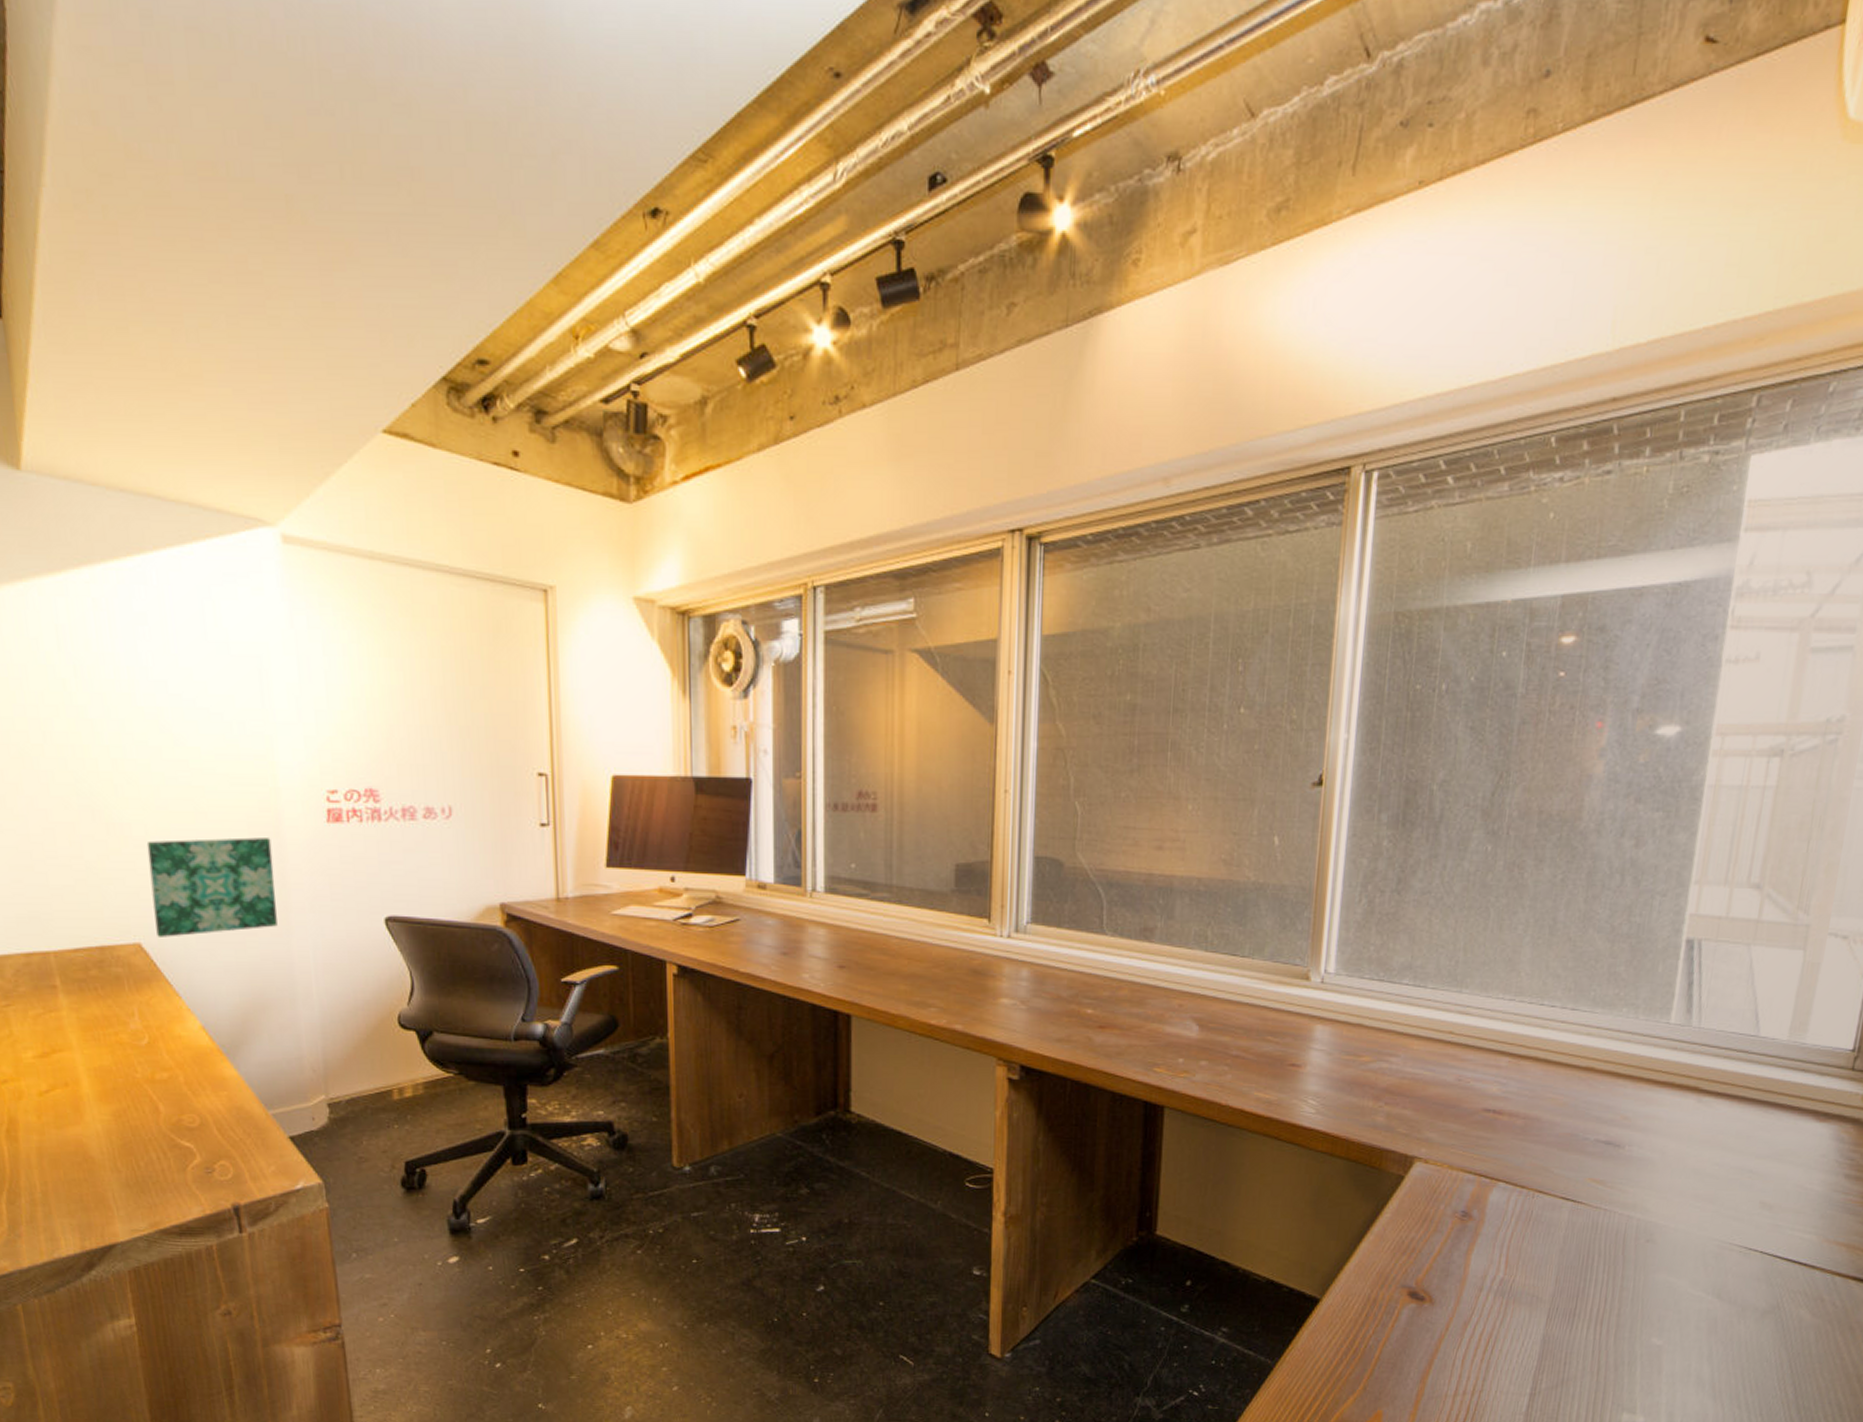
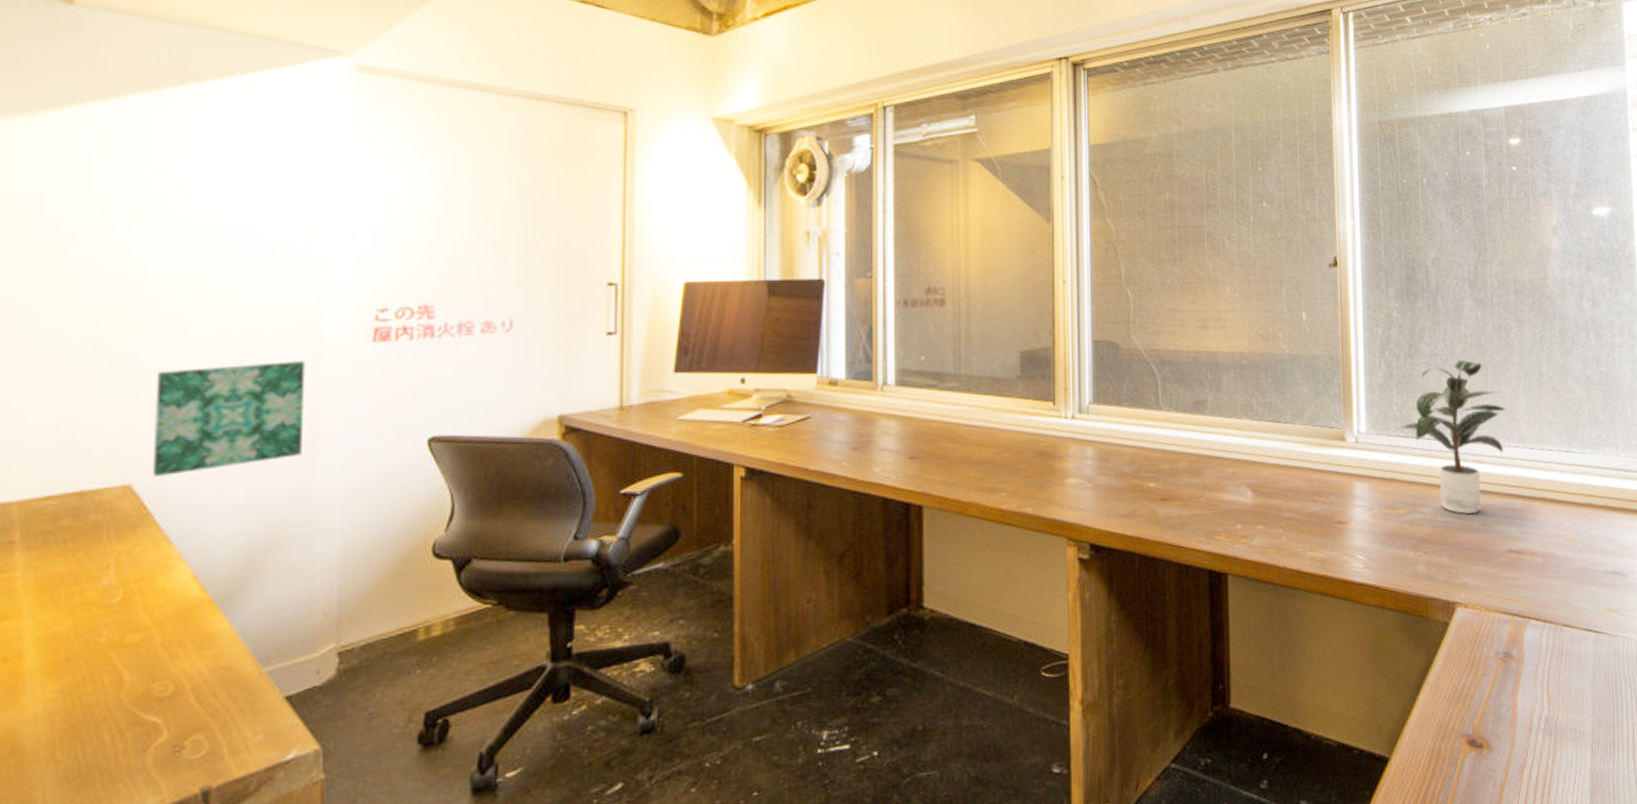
potted plant: none [1371,899,1507,1067] -> present [1397,359,1507,514]

